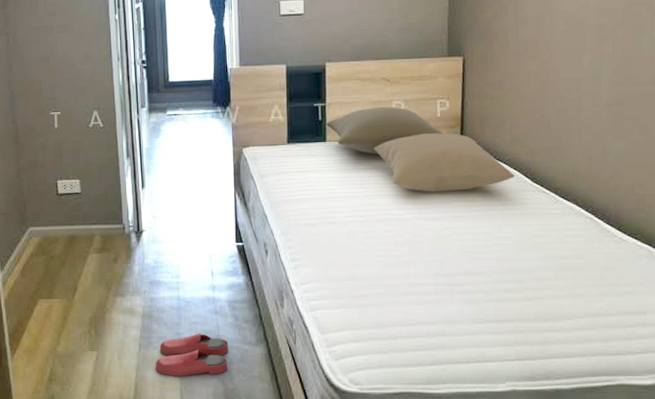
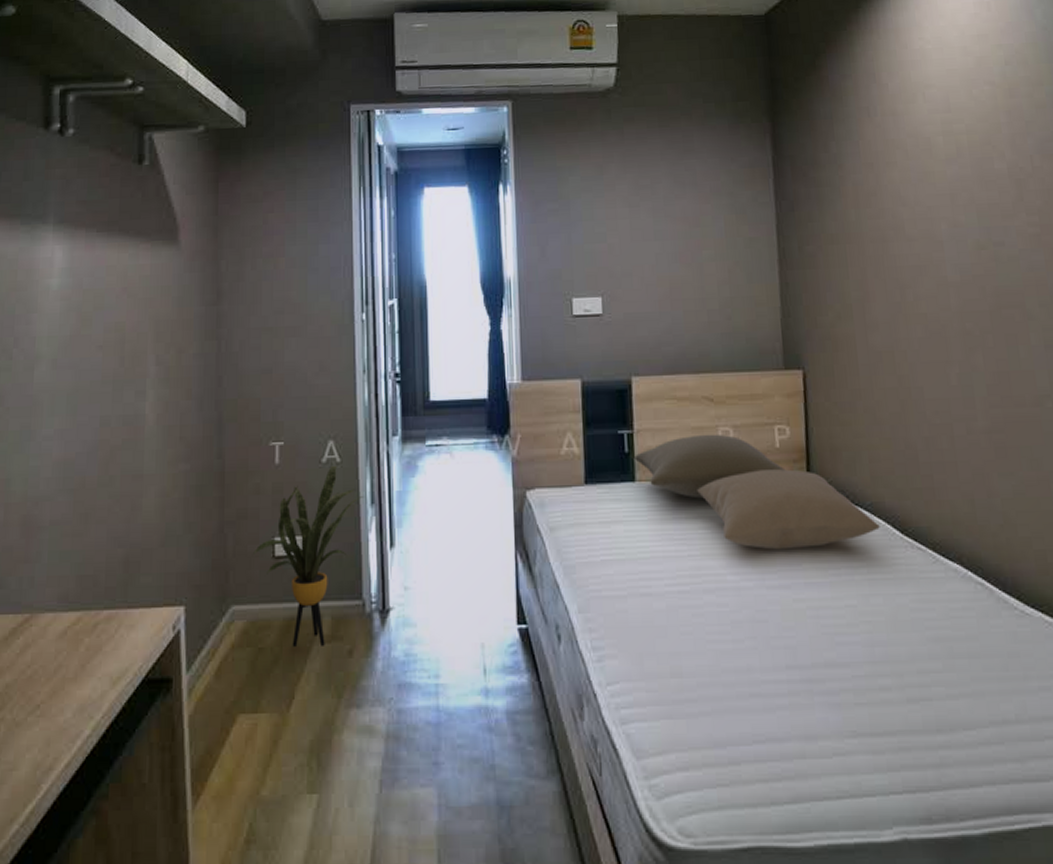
house plant: none [43,128,121,255] -> present [253,463,364,647]
slippers: present [156,333,229,377] -> none [403,761,508,831]

